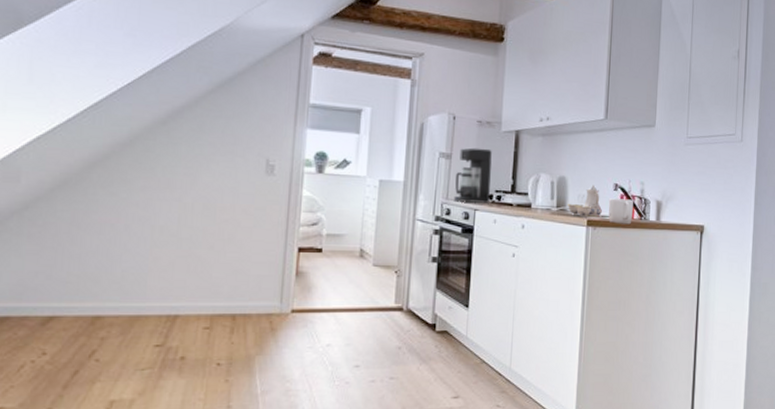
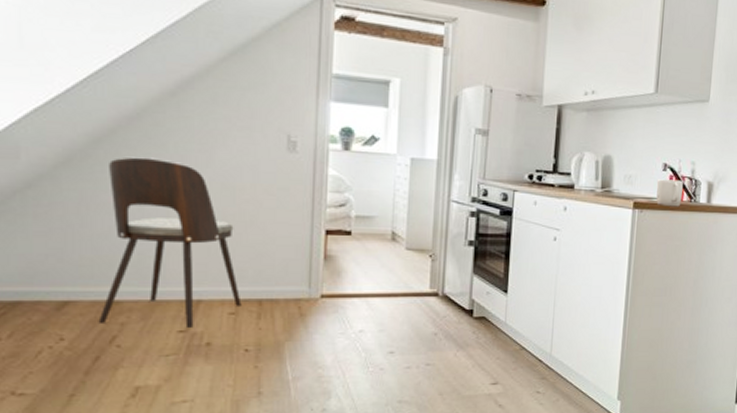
dining chair: none [80,180,216,343] -> present [98,156,242,329]
coffee maker: present [453,147,492,203] -> none [491,123,532,184]
tea set: present [567,185,603,218] -> none [612,164,651,200]

